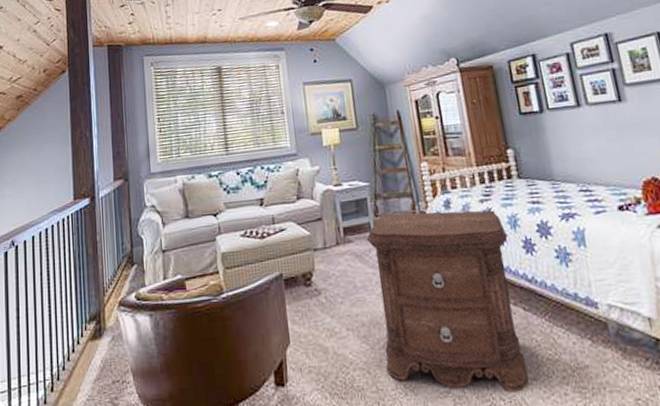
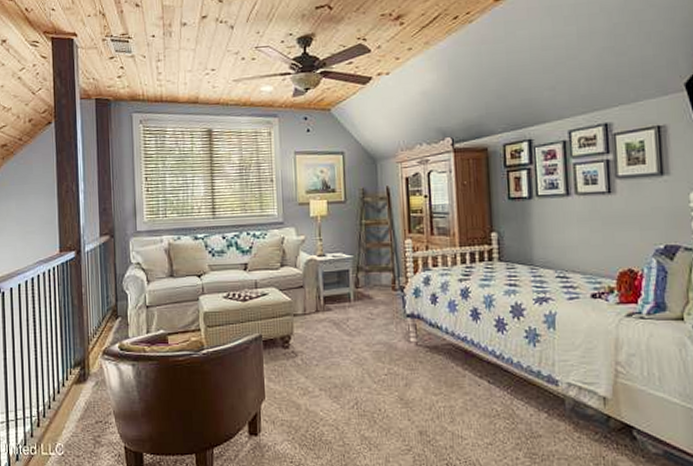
nightstand: present [366,210,530,393] -> none [345,285,485,454]

